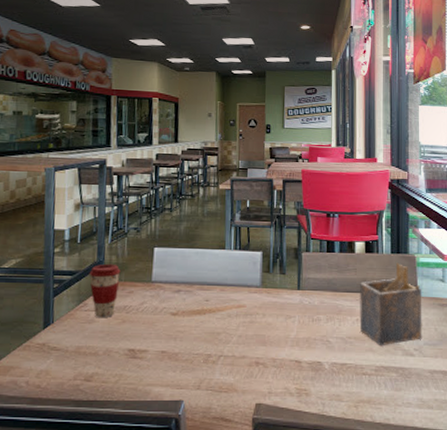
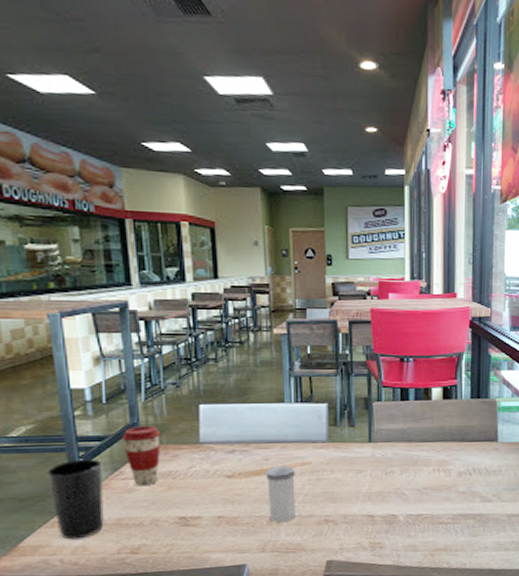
cup: none [26,290,71,363] -> present [47,458,104,540]
salt shaker: none [205,307,231,362] -> present [266,465,297,523]
napkin holder: present [359,262,422,345] -> none [436,408,502,494]

